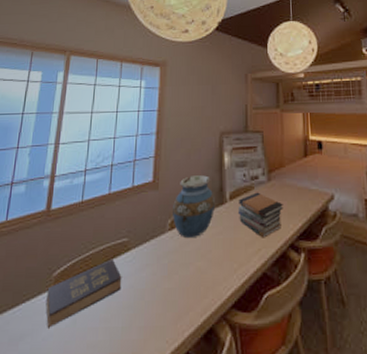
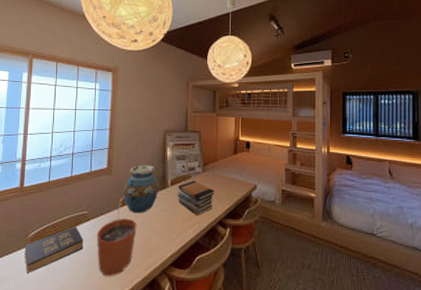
plant pot: none [138,232,189,327] -> present [97,208,137,277]

